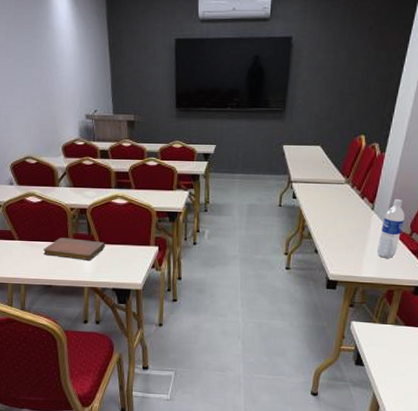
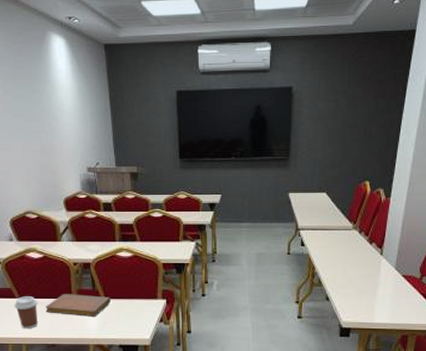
coffee cup: none [14,239,37,270] -> present [14,296,39,329]
water bottle: present [376,199,405,258] -> none [388,244,414,303]

